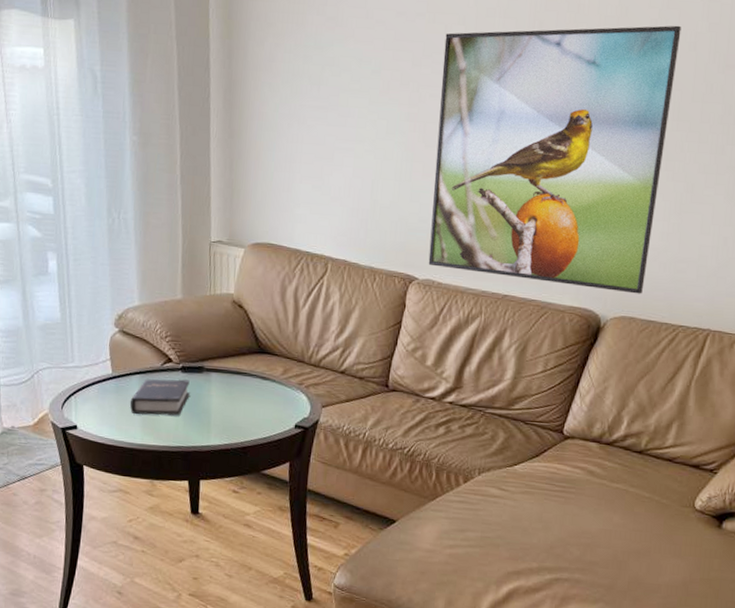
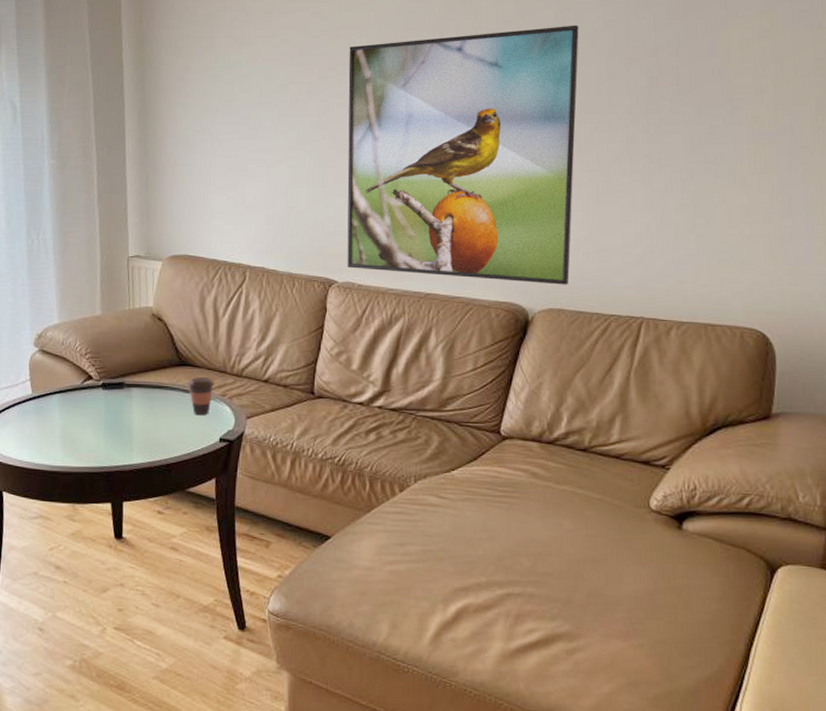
hardback book: present [130,379,190,416] -> none [50,396,111,436]
coffee cup: none [265,365,292,403] -> present [187,377,215,416]

